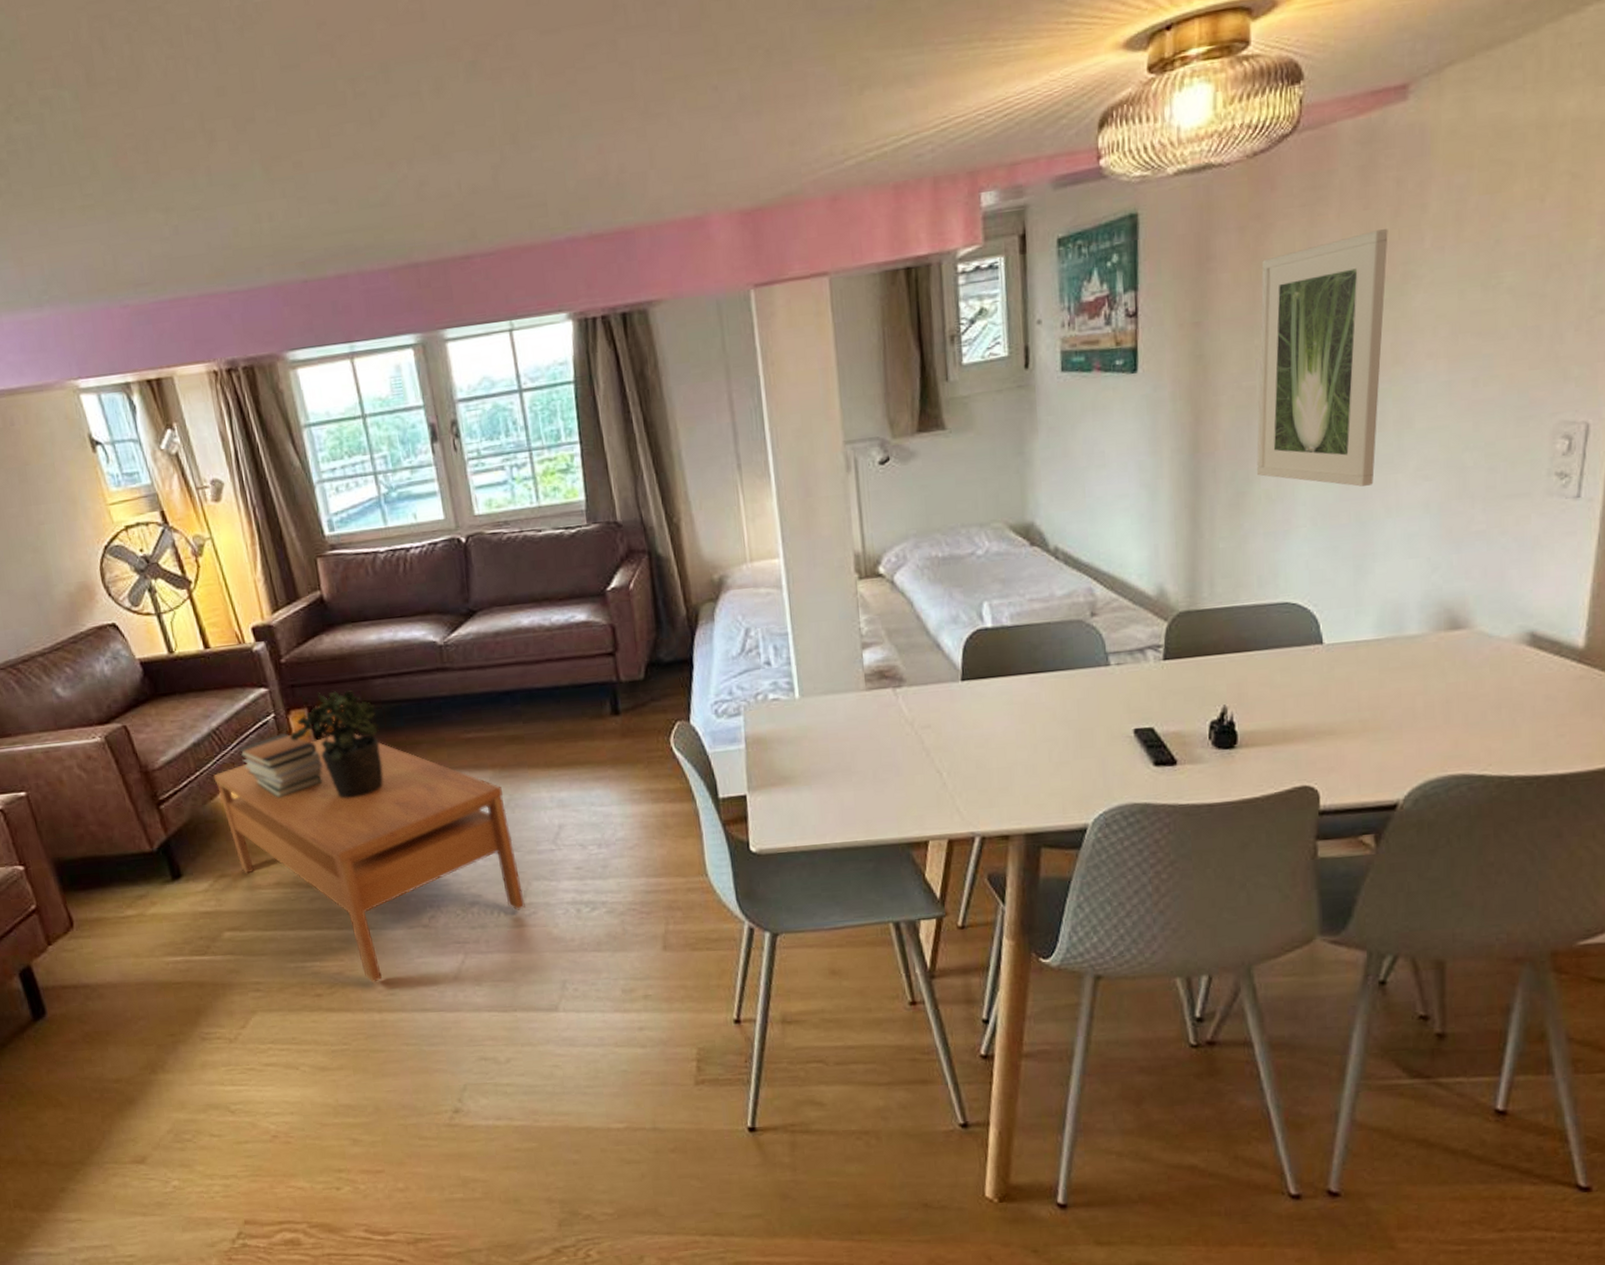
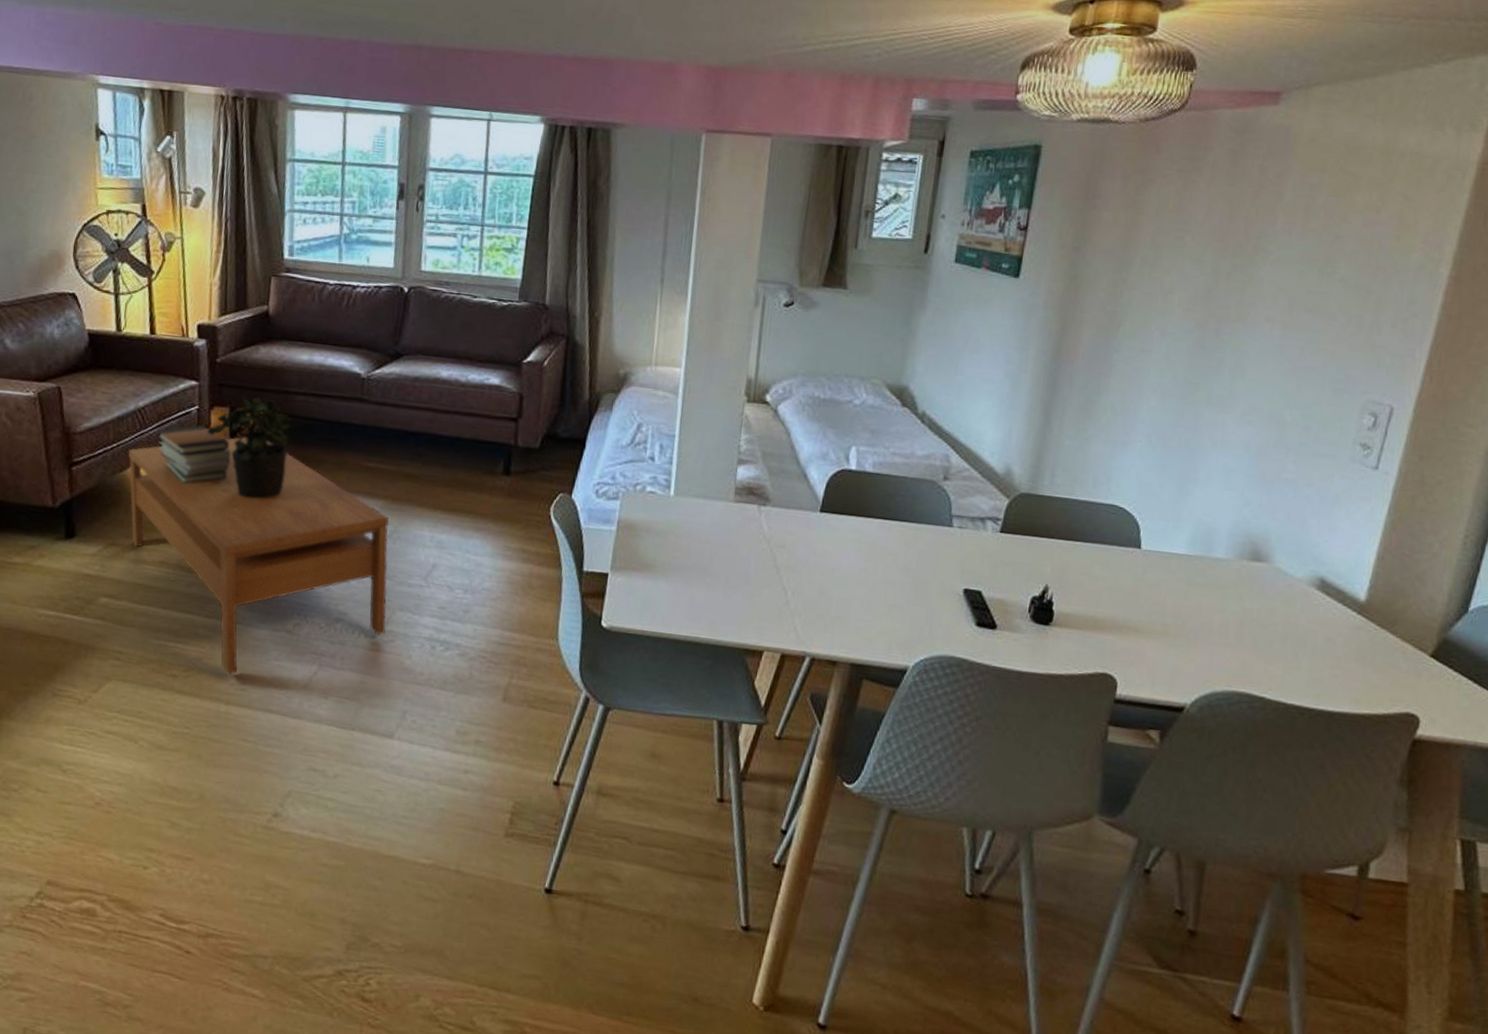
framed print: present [1256,229,1388,487] -> none [1106,205,1248,419]

